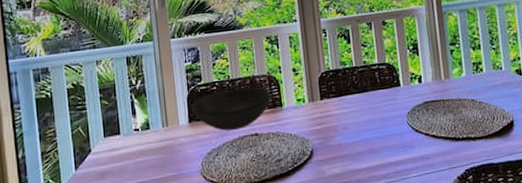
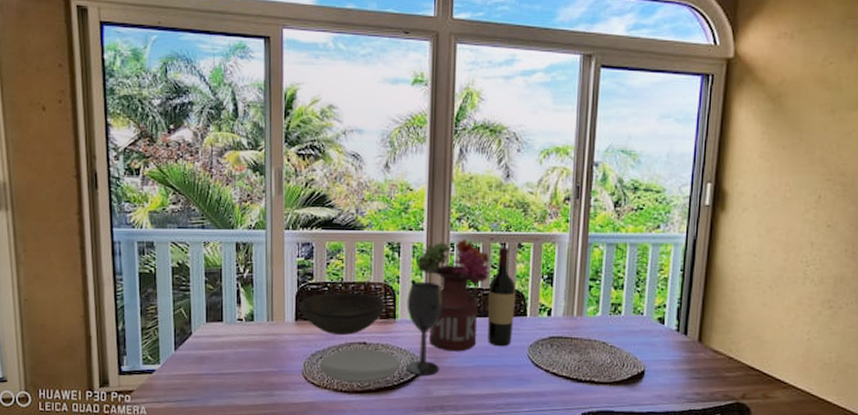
plate: none [216,139,292,175] -> present [319,348,400,383]
wine glass: none [290,67,329,158] -> present [406,281,444,376]
flower arrangement: none [294,23,361,130] -> present [415,238,490,352]
wine bottle: none [362,26,391,119] -> present [487,247,516,347]

